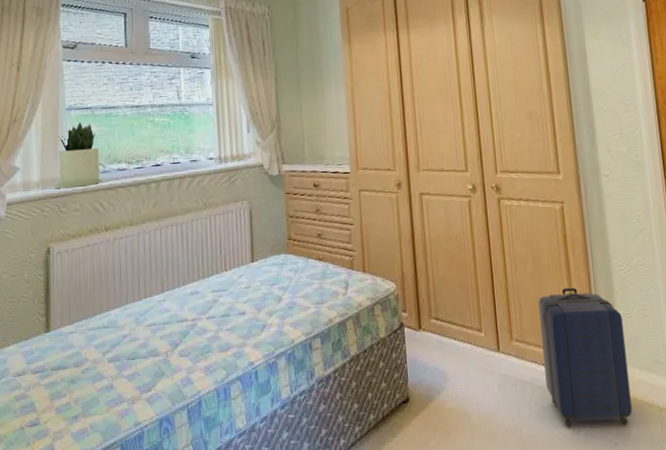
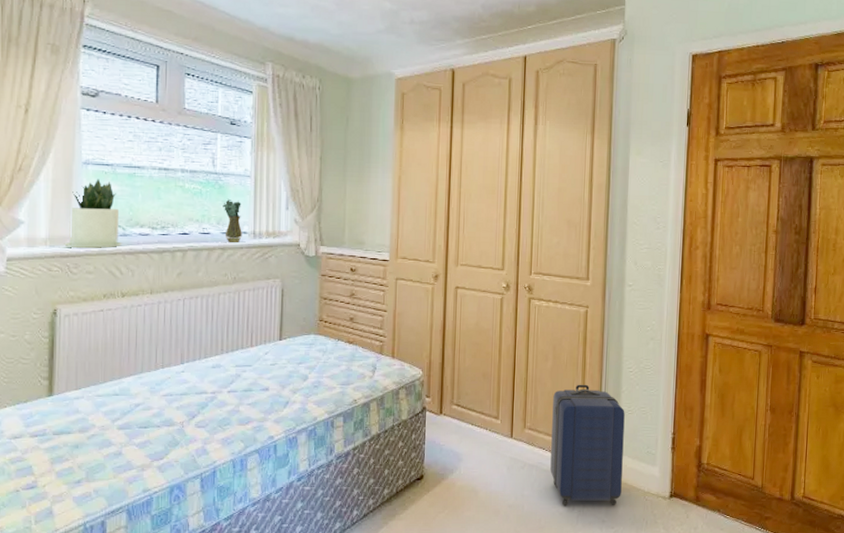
vase: none [189,127,209,170] -> present [223,198,242,244]

